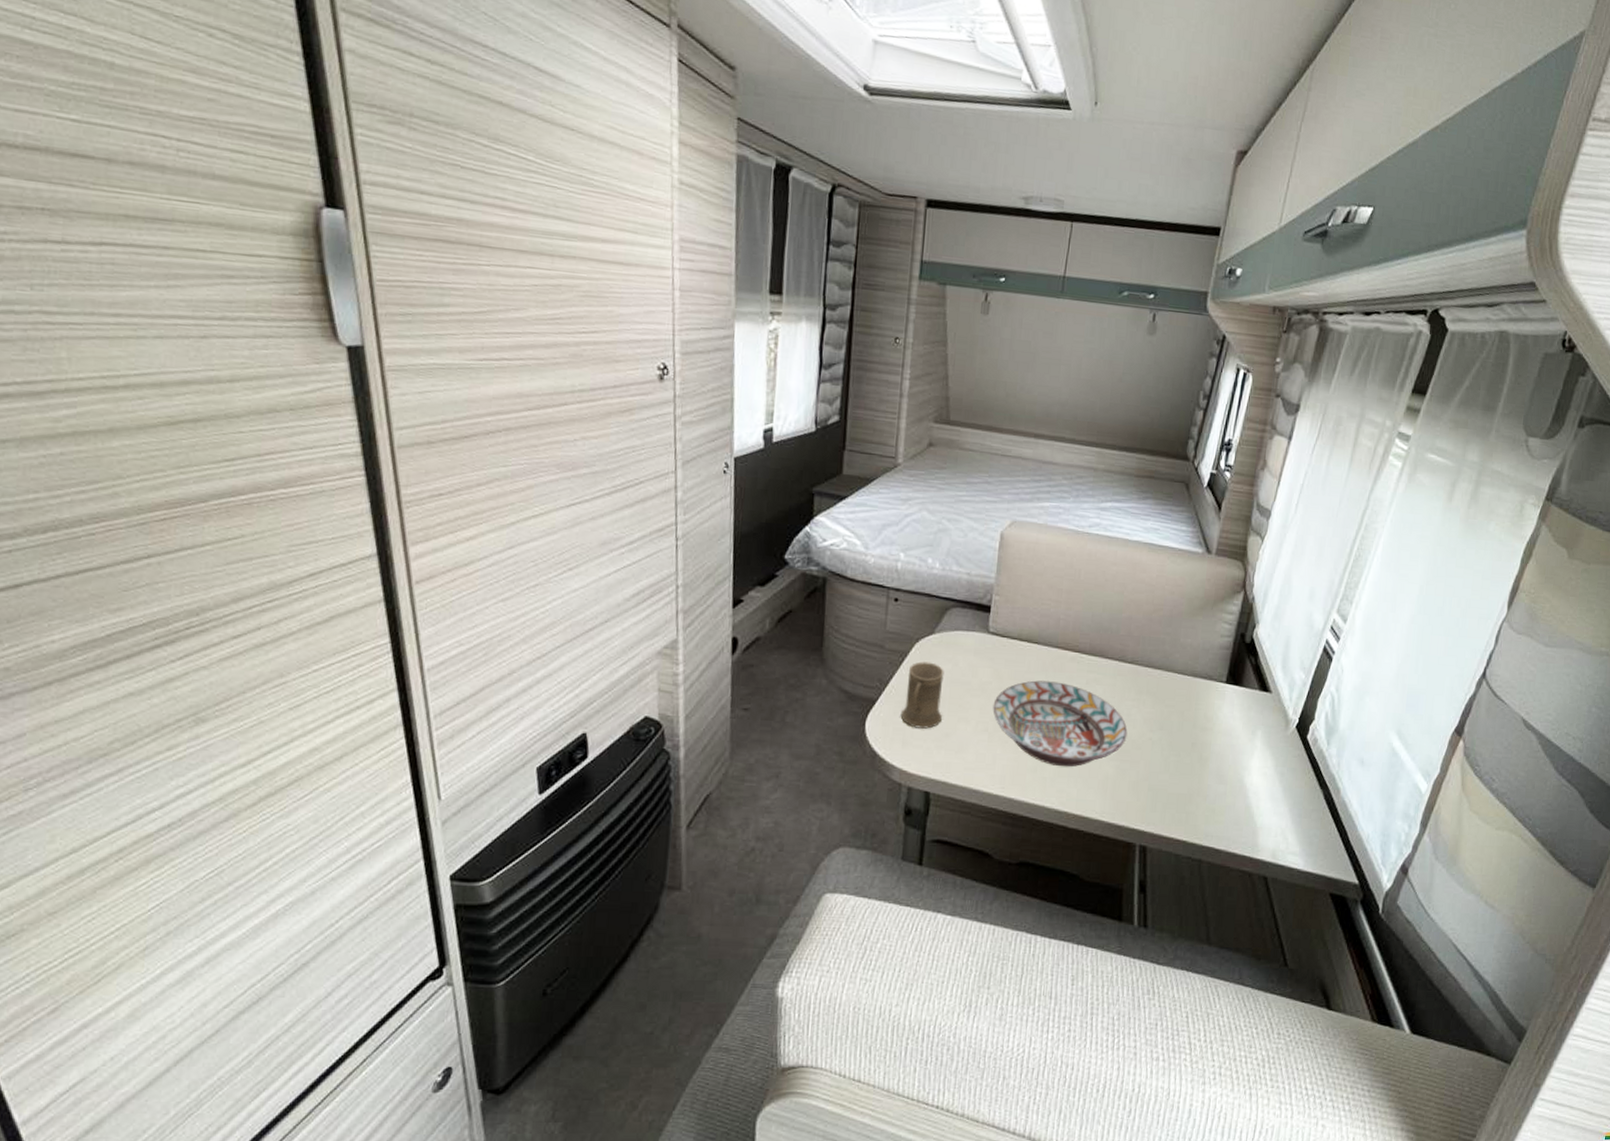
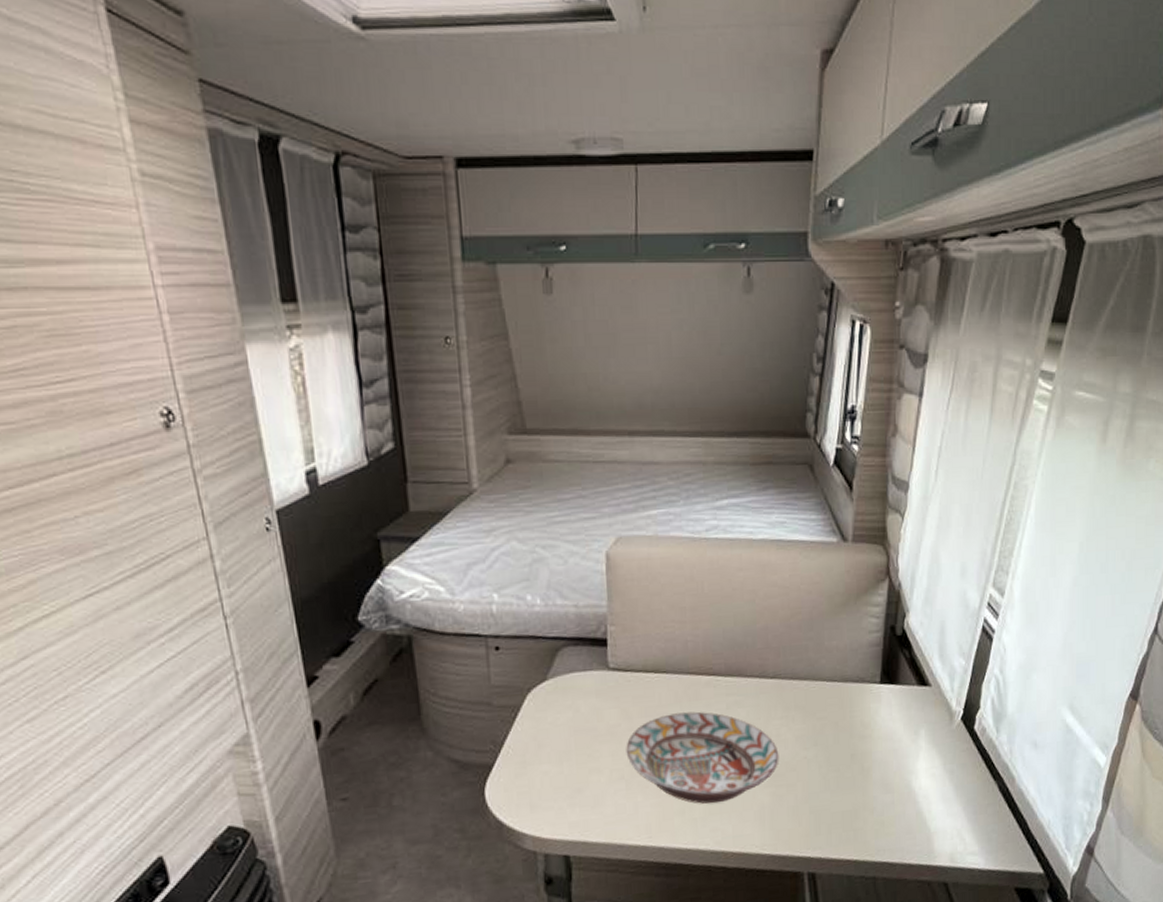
mug: present [900,661,944,729] -> none [522,712,571,789]

